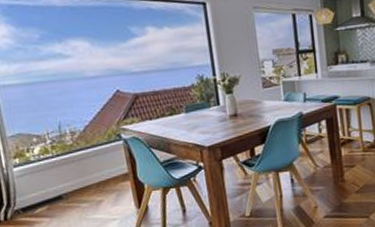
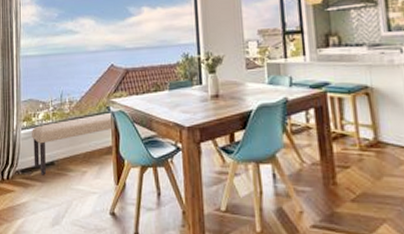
bench: none [27,141,127,211] -> present [32,113,113,175]

